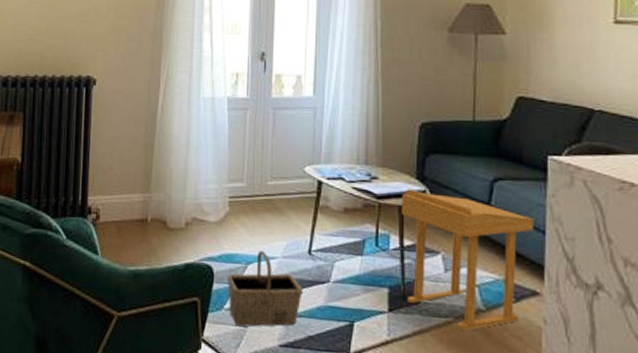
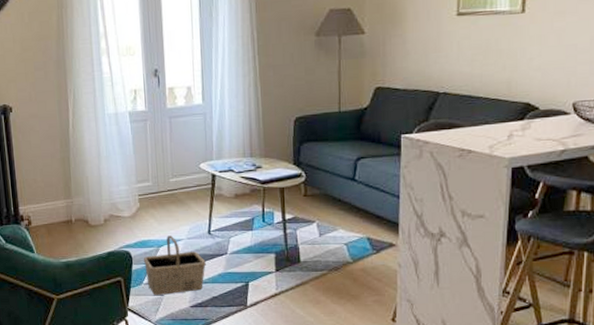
side table: present [401,189,534,331] -> none [282,173,390,279]

